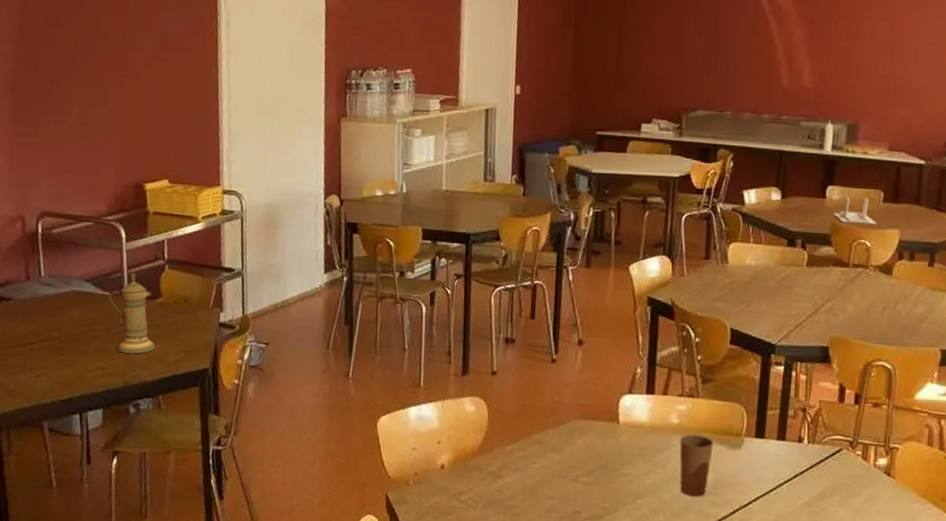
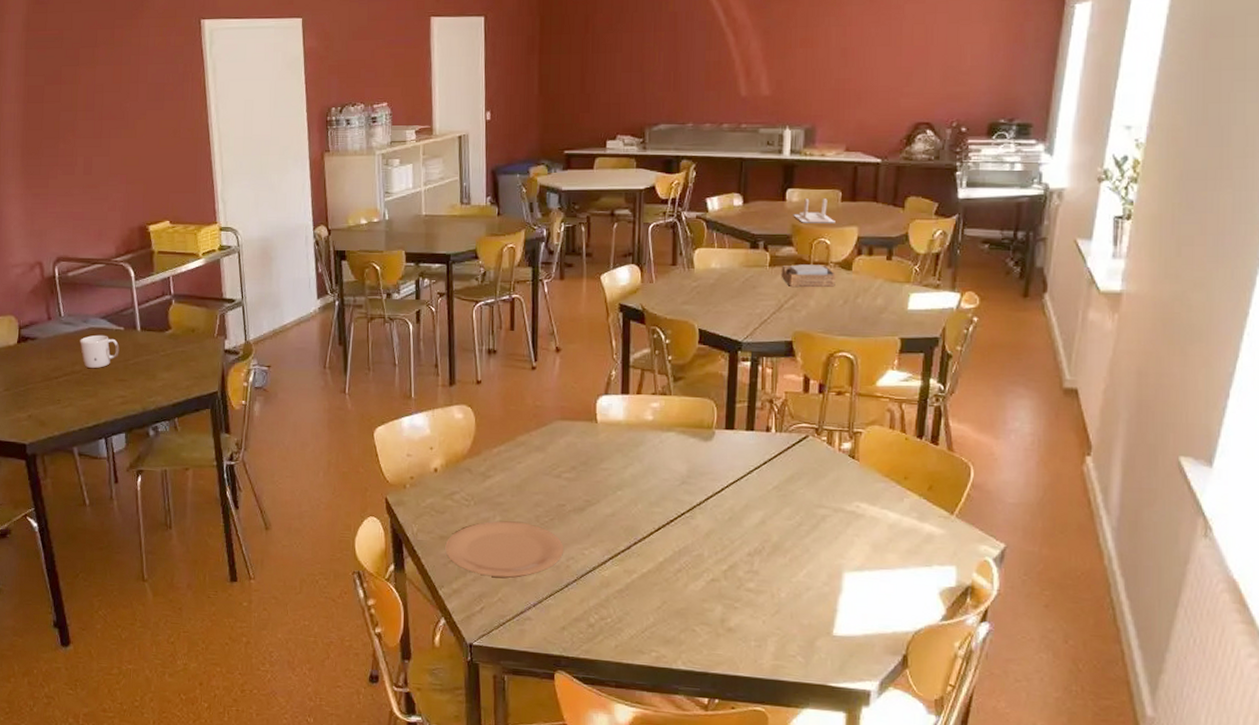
mug: none [59,298,104,336] -> present [80,334,120,369]
coffee pot: present [109,272,156,354] -> none [123,308,169,382]
cup: present [679,434,714,497] -> none [654,430,686,486]
napkin holder: none [818,266,875,292] -> present [781,264,836,288]

